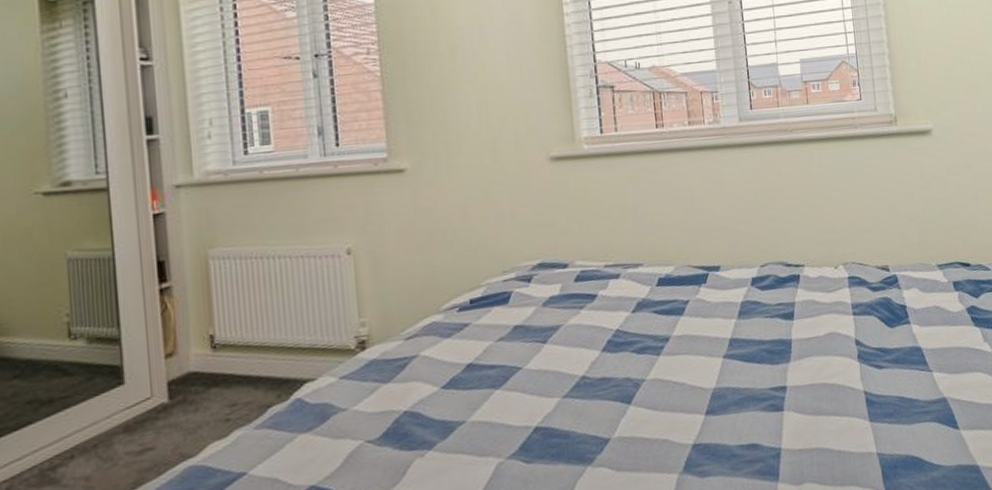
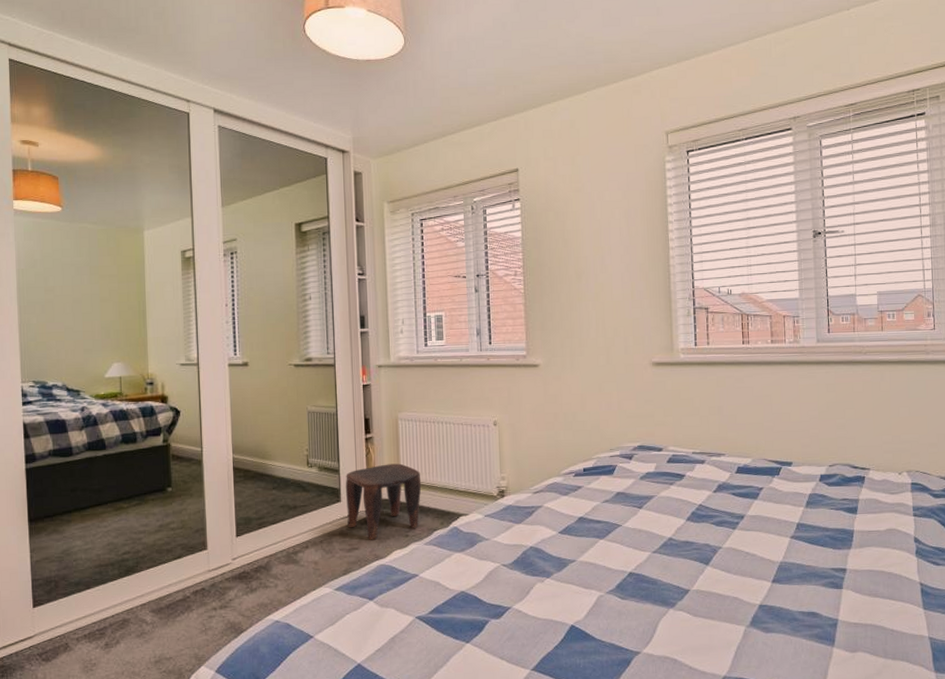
stool: none [130,319,247,434] -> present [345,463,422,540]

